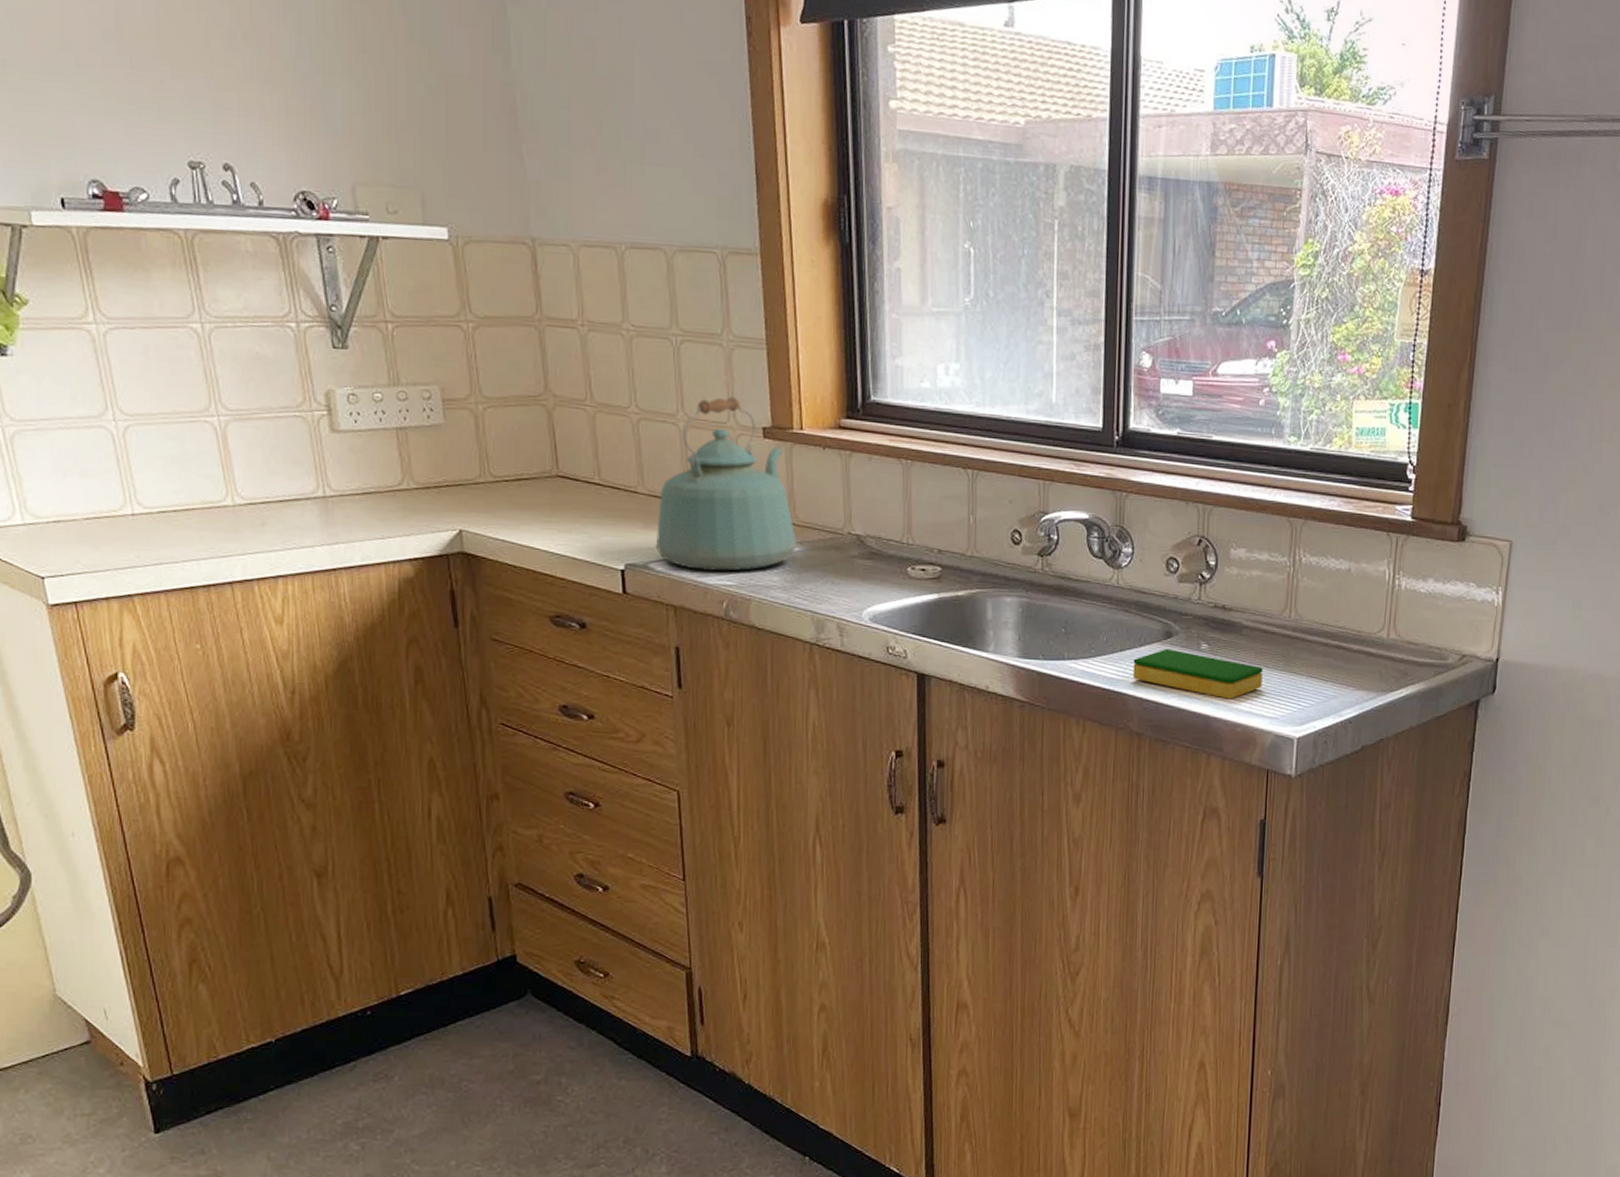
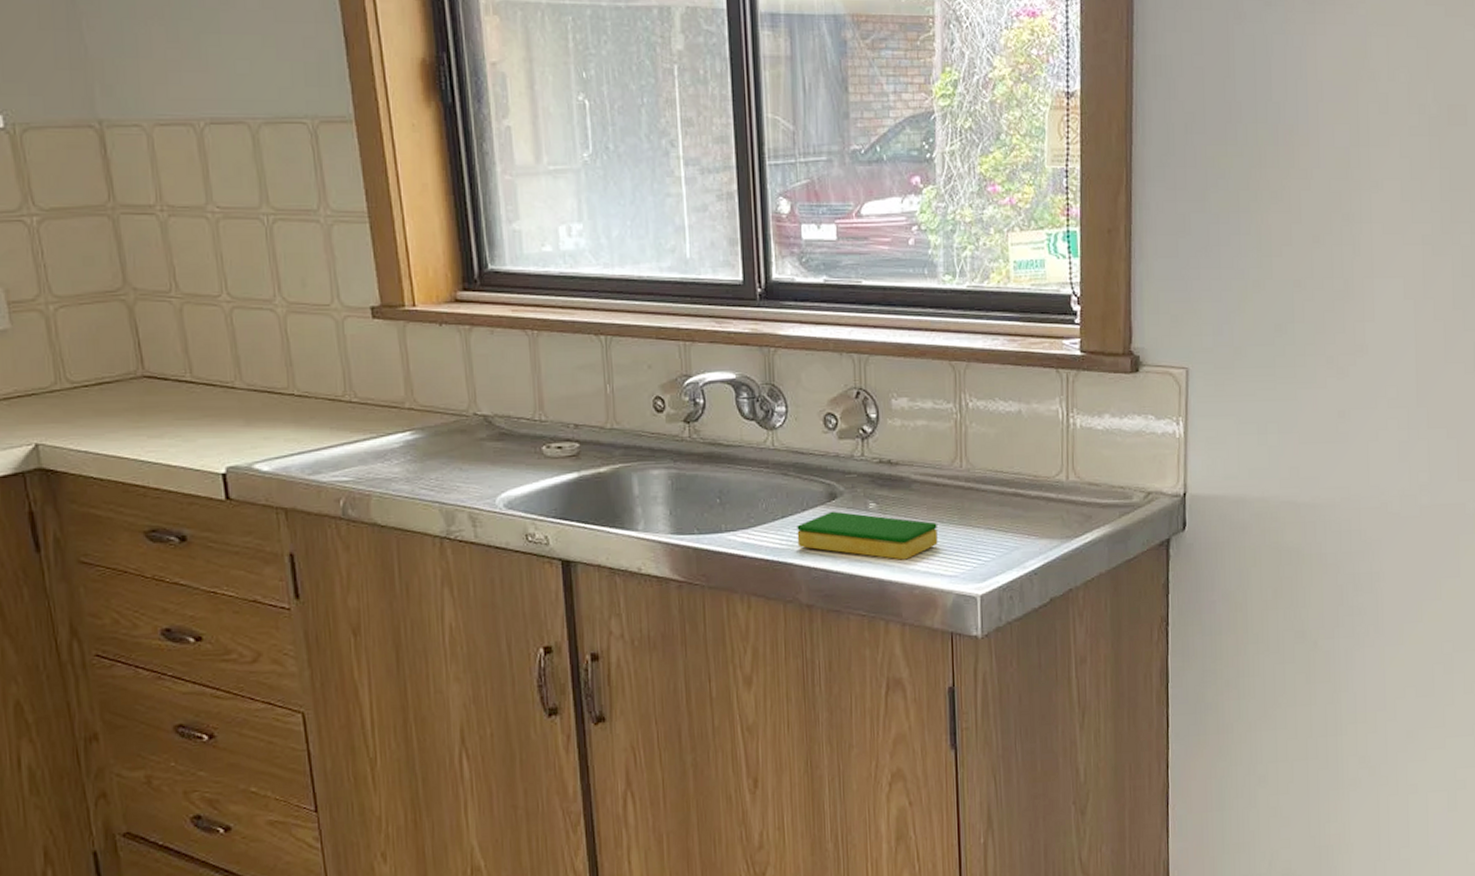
kettle: present [656,396,797,572] -> none [259,276,418,468]

